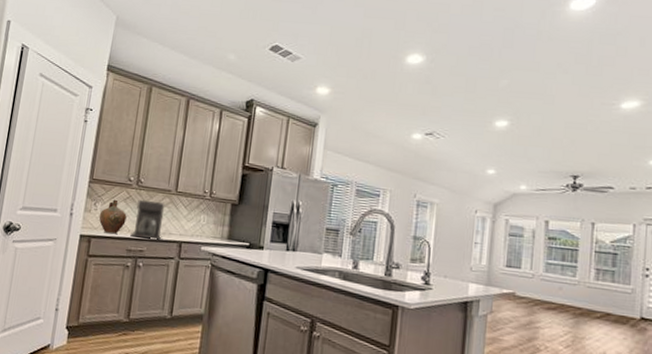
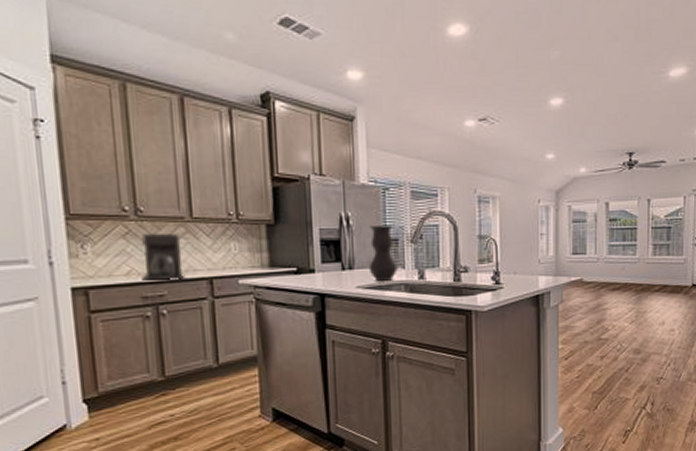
ceramic jug: present [98,199,127,235] -> none [91,237,132,282]
vase: none [309,215,336,266] -> present [368,226,398,281]

